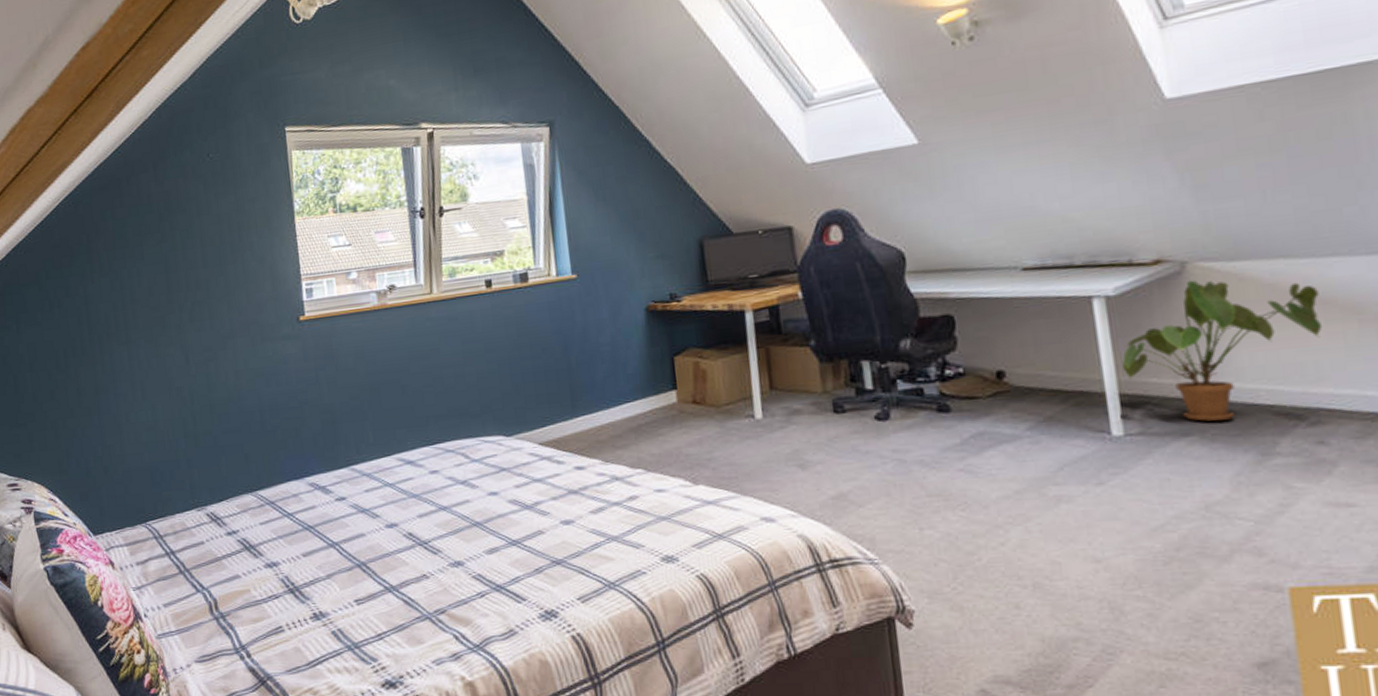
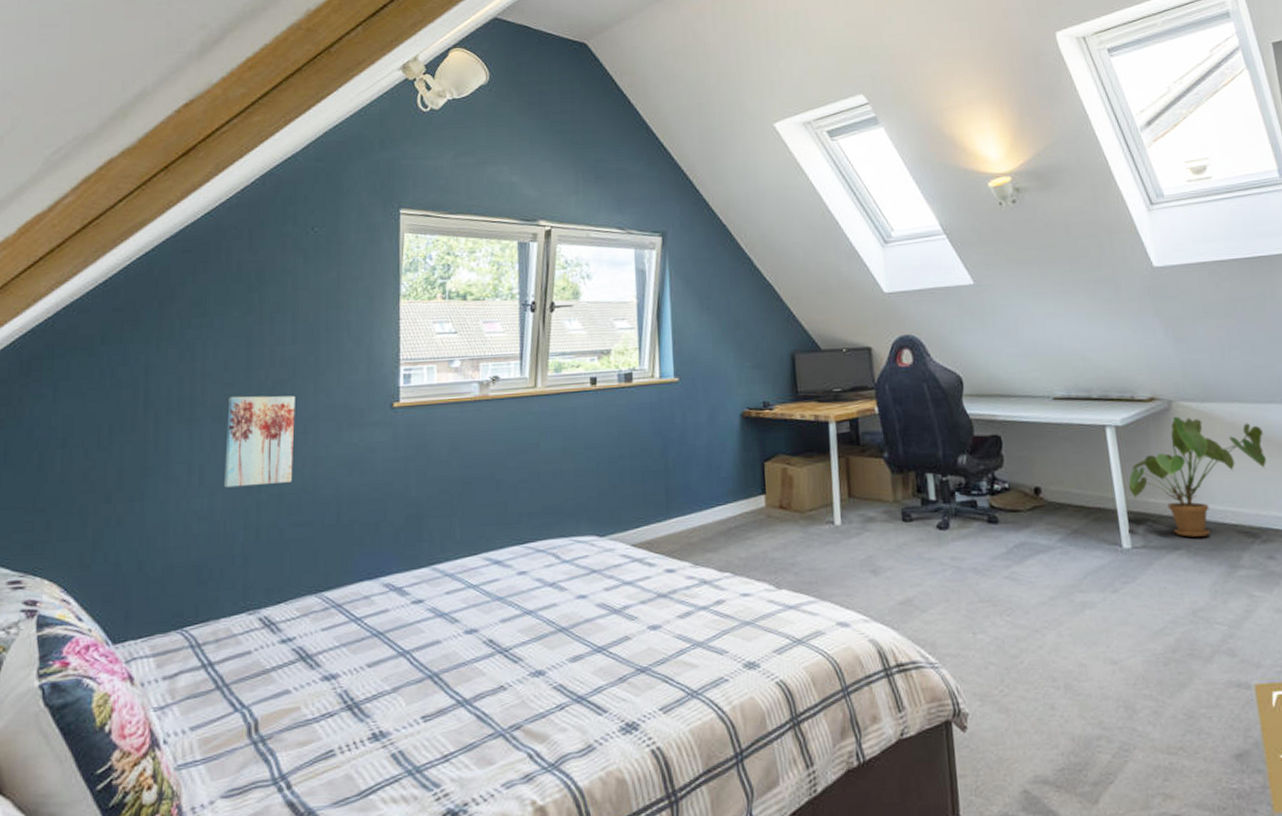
wall art: none [156,315,219,401] -> present [224,395,295,488]

